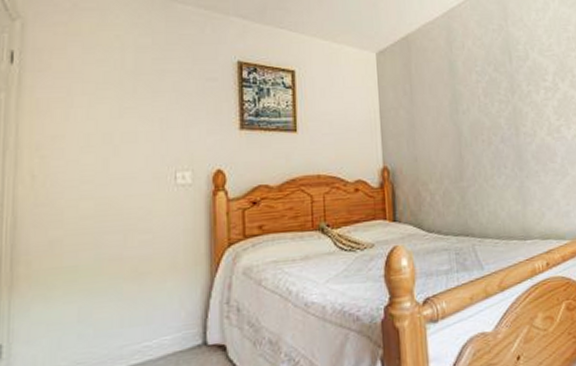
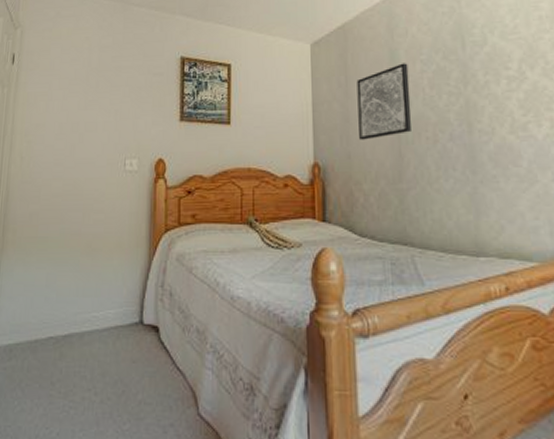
wall art: none [420,73,470,145] -> present [356,63,412,140]

